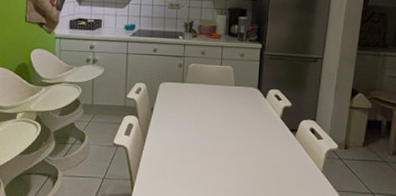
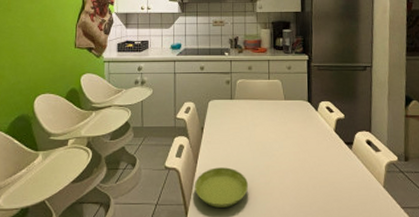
saucer: none [142,146,194,184] -> present [195,167,249,208]

